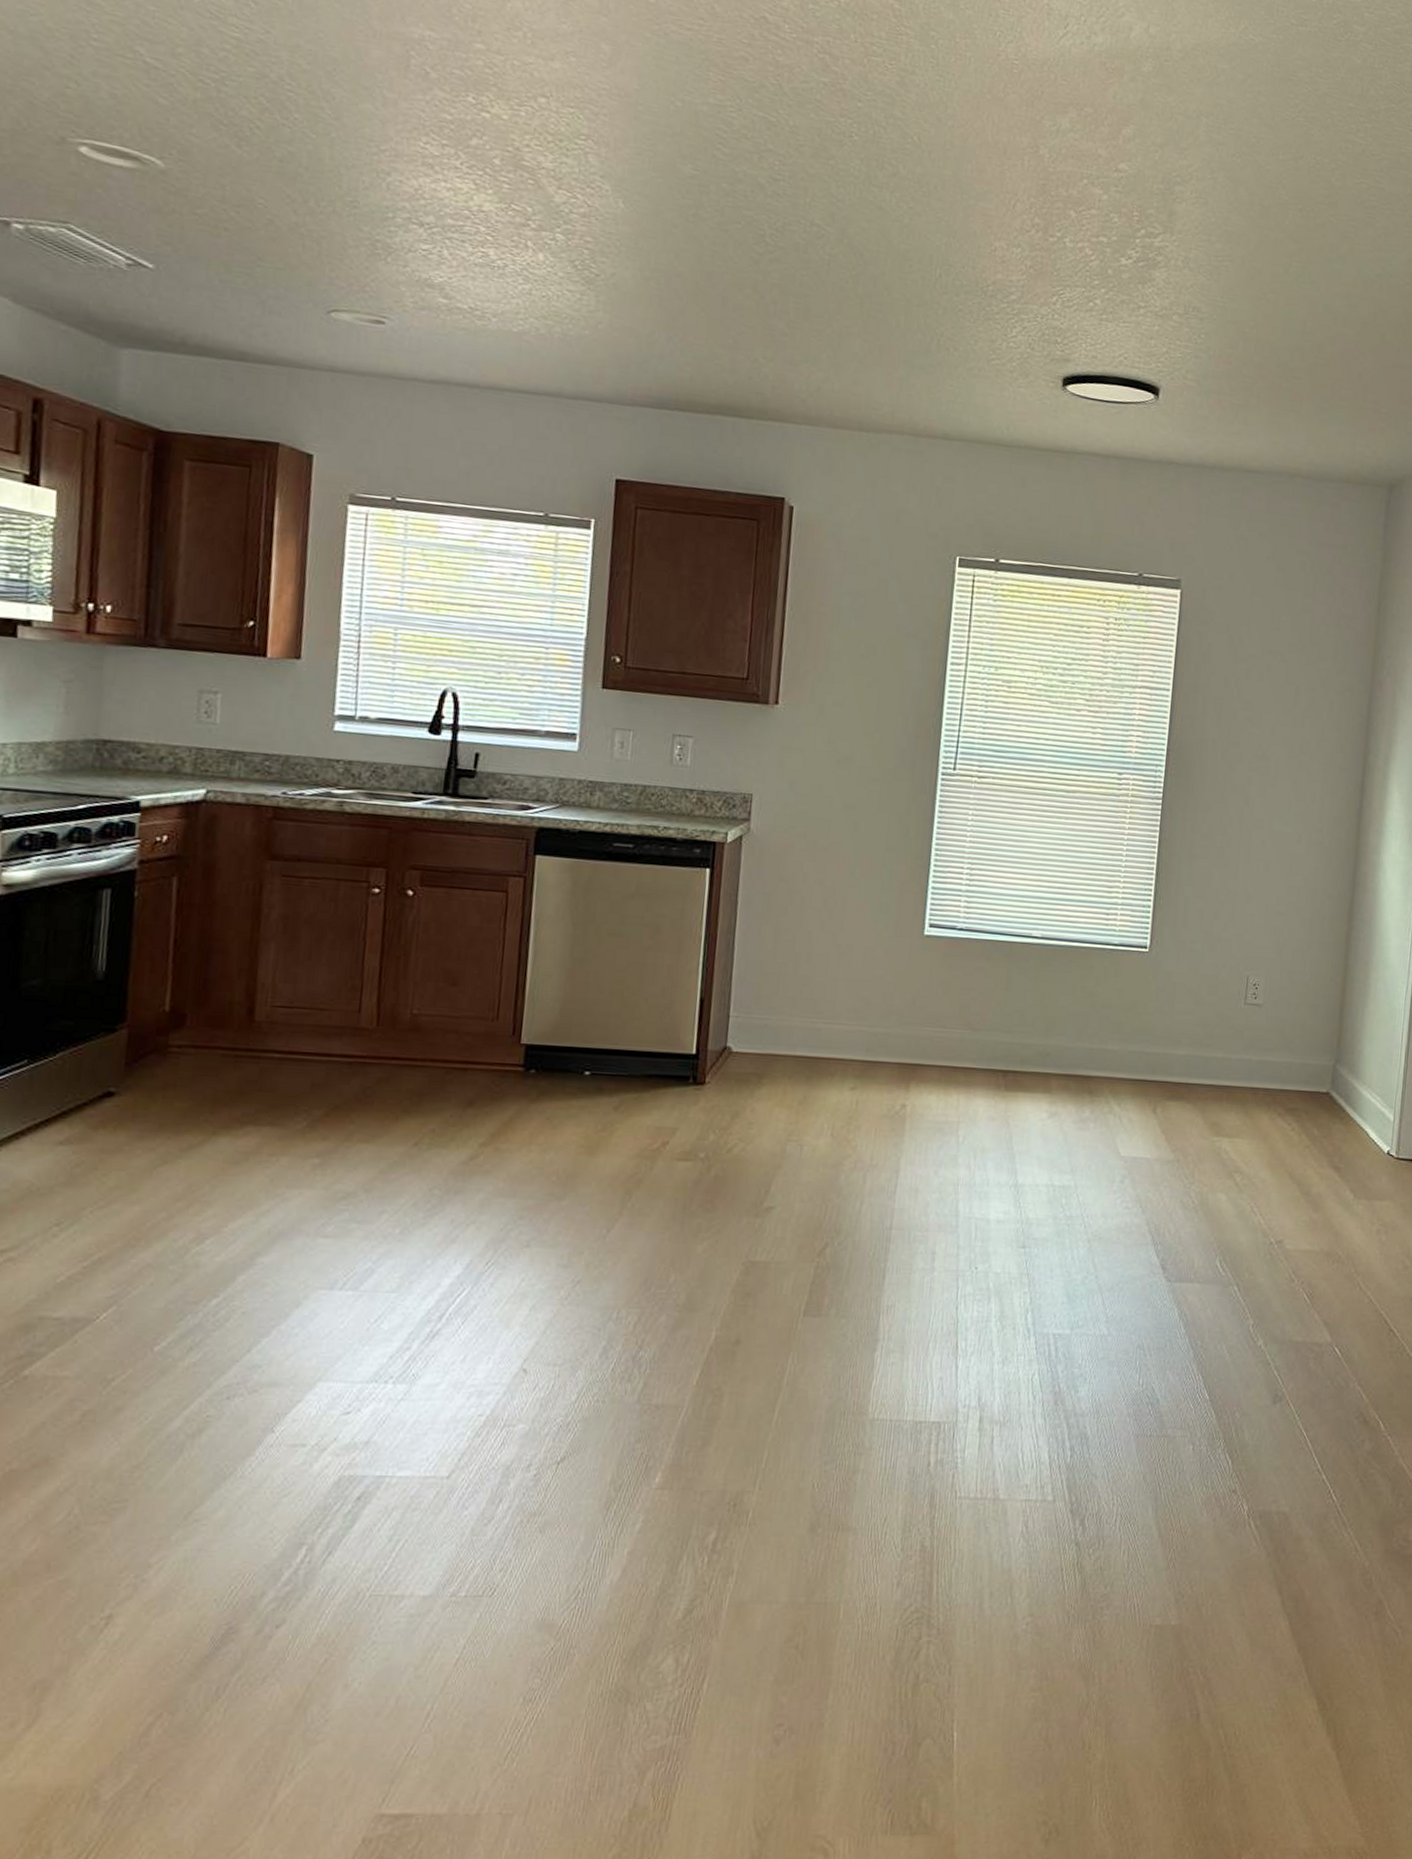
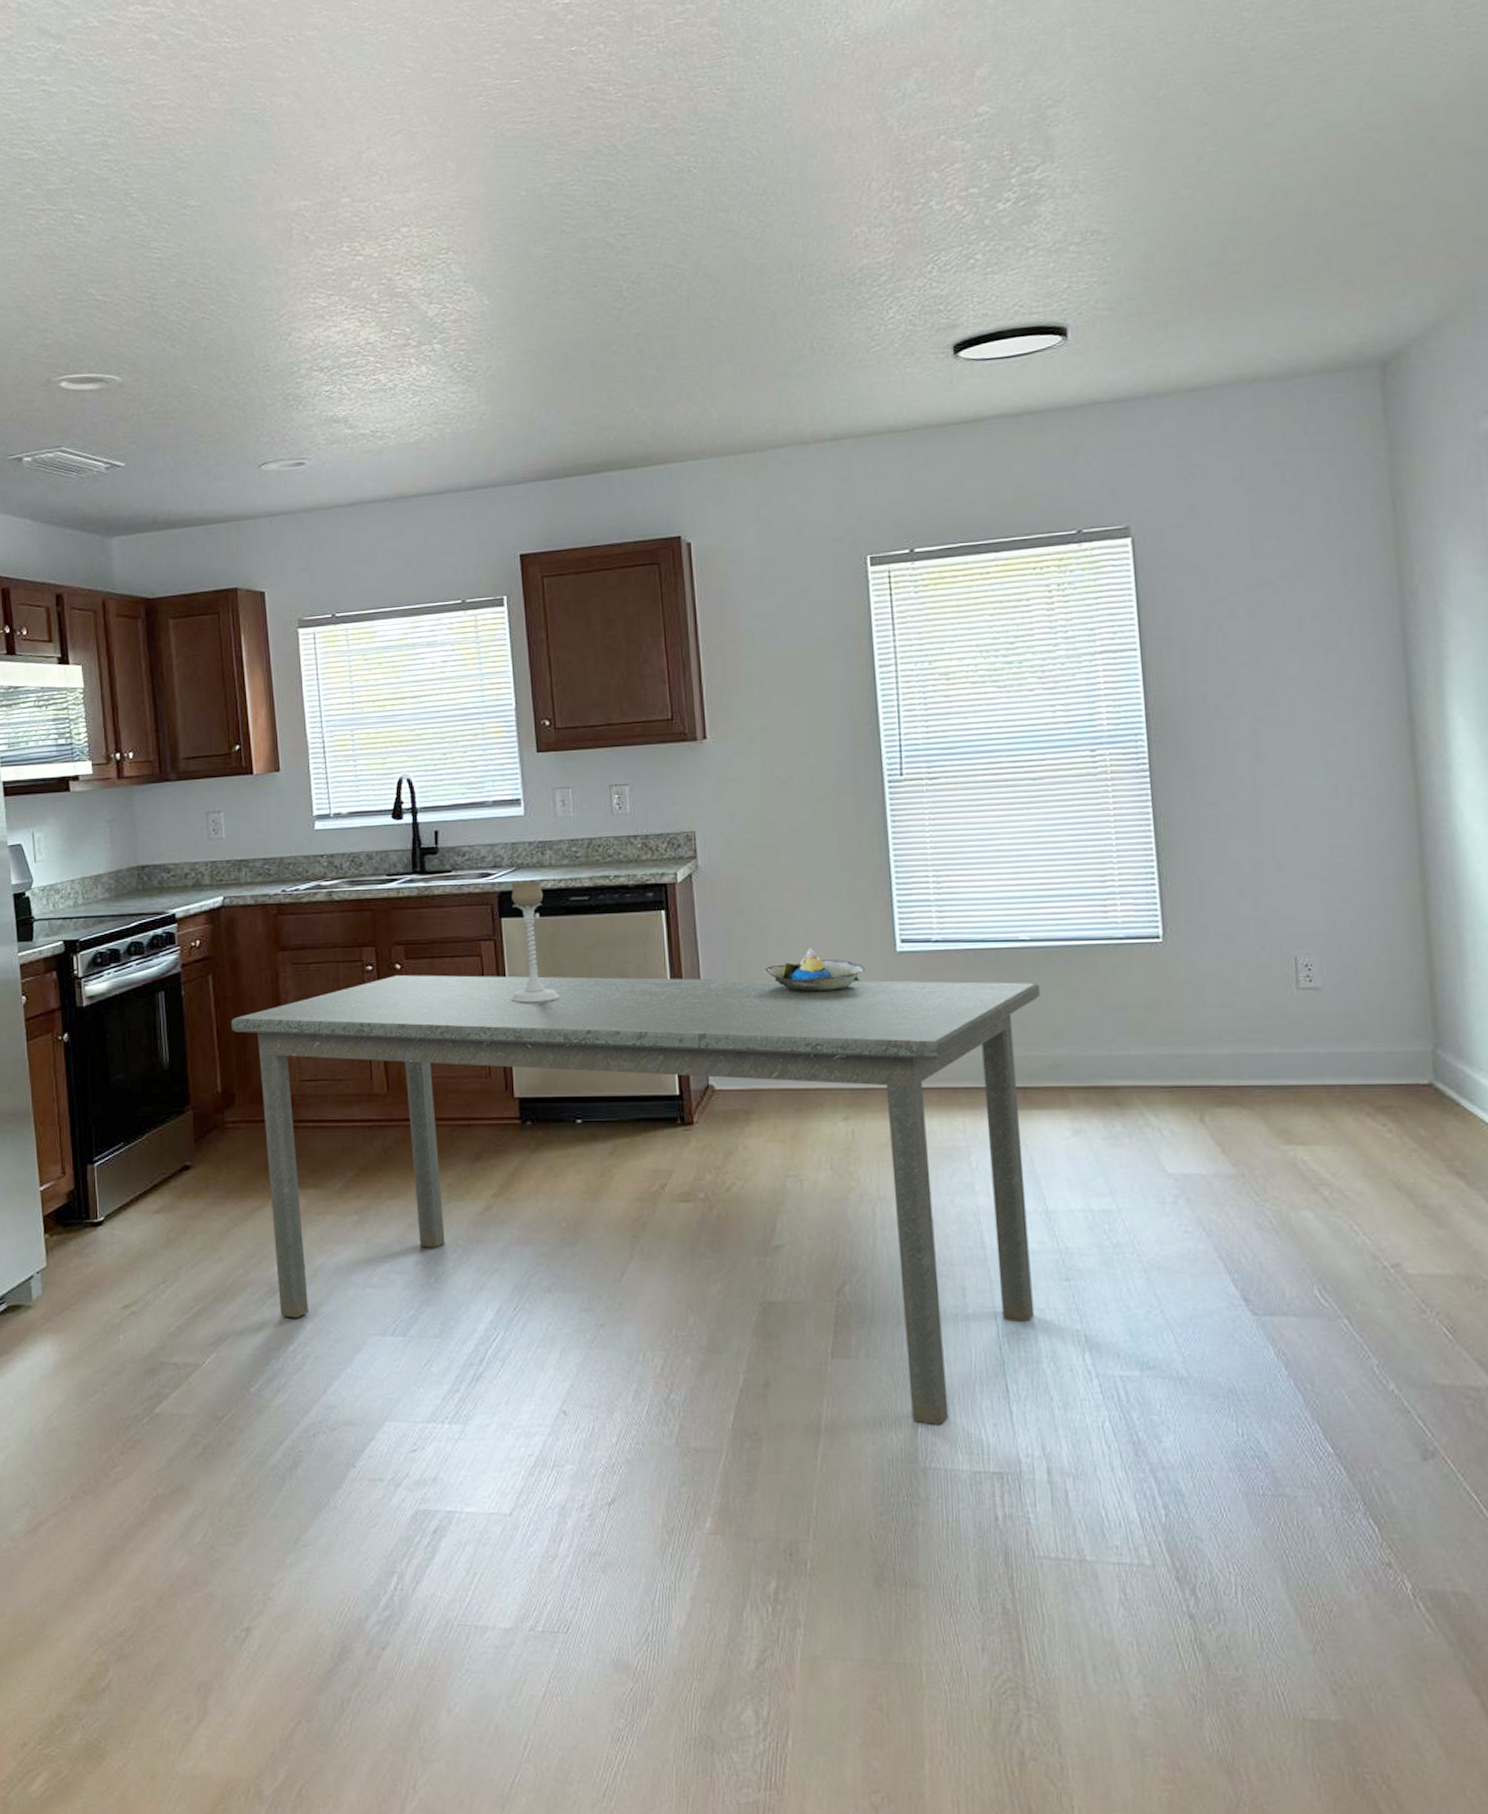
dining table: none [194,902,1043,1379] -> present [231,975,1040,1425]
candle holder: none [533,819,587,948] -> present [511,880,560,1003]
decorative bowl: none [797,922,893,966] -> present [763,947,865,991]

